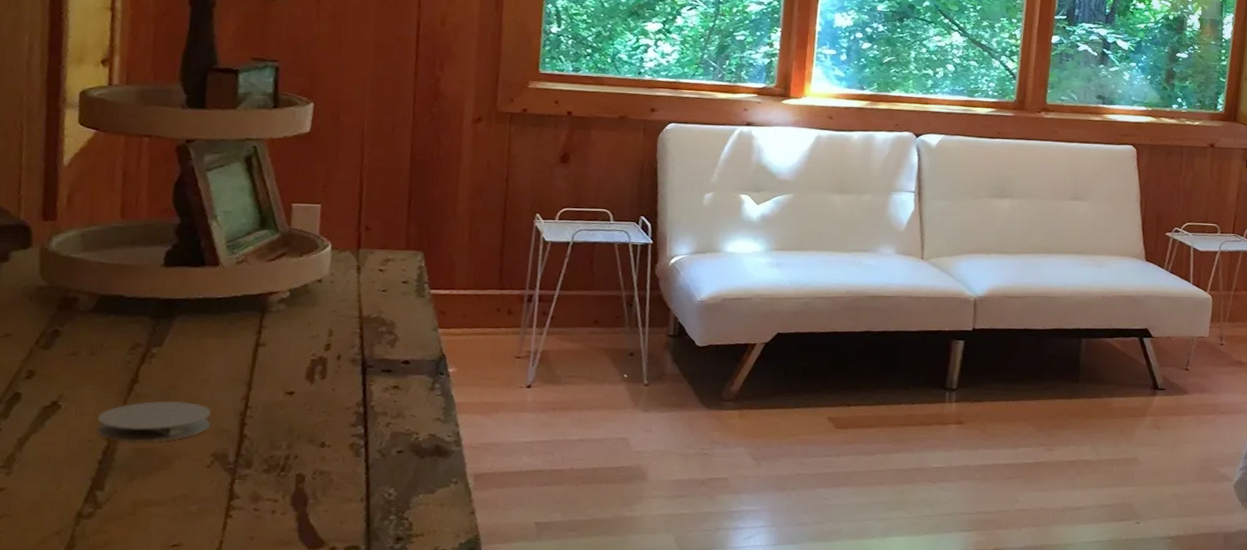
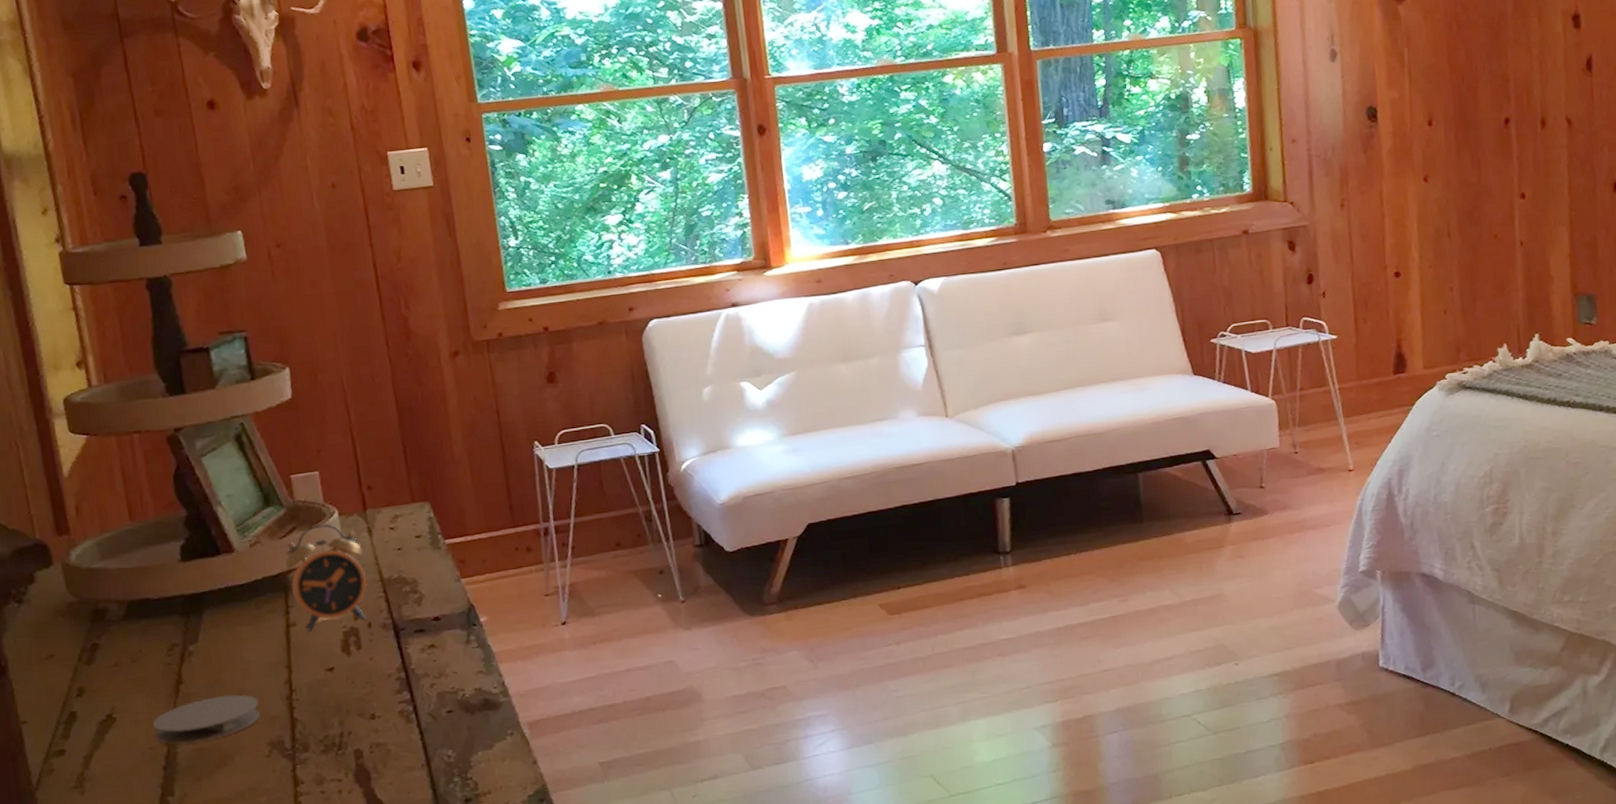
alarm clock: none [267,253,348,354] -> present [284,524,367,632]

